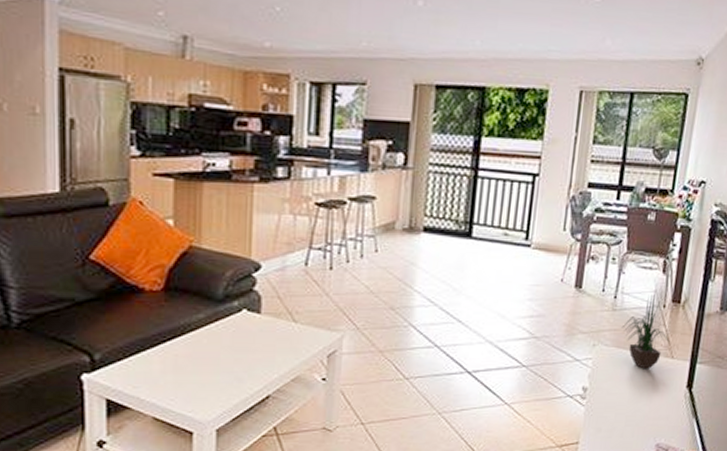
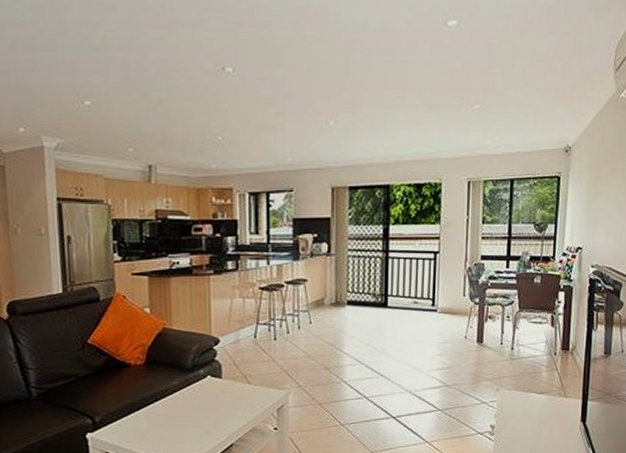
potted plant: present [621,294,670,369] -> none [520,344,563,408]

